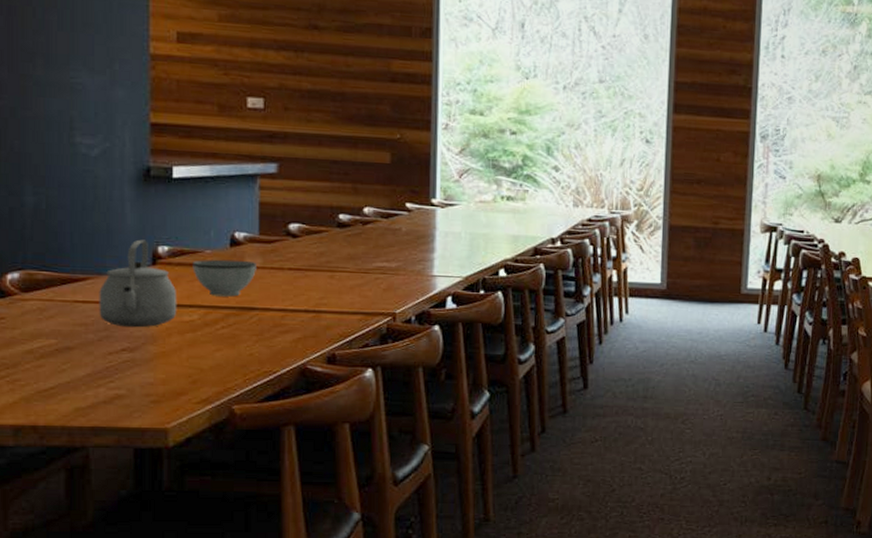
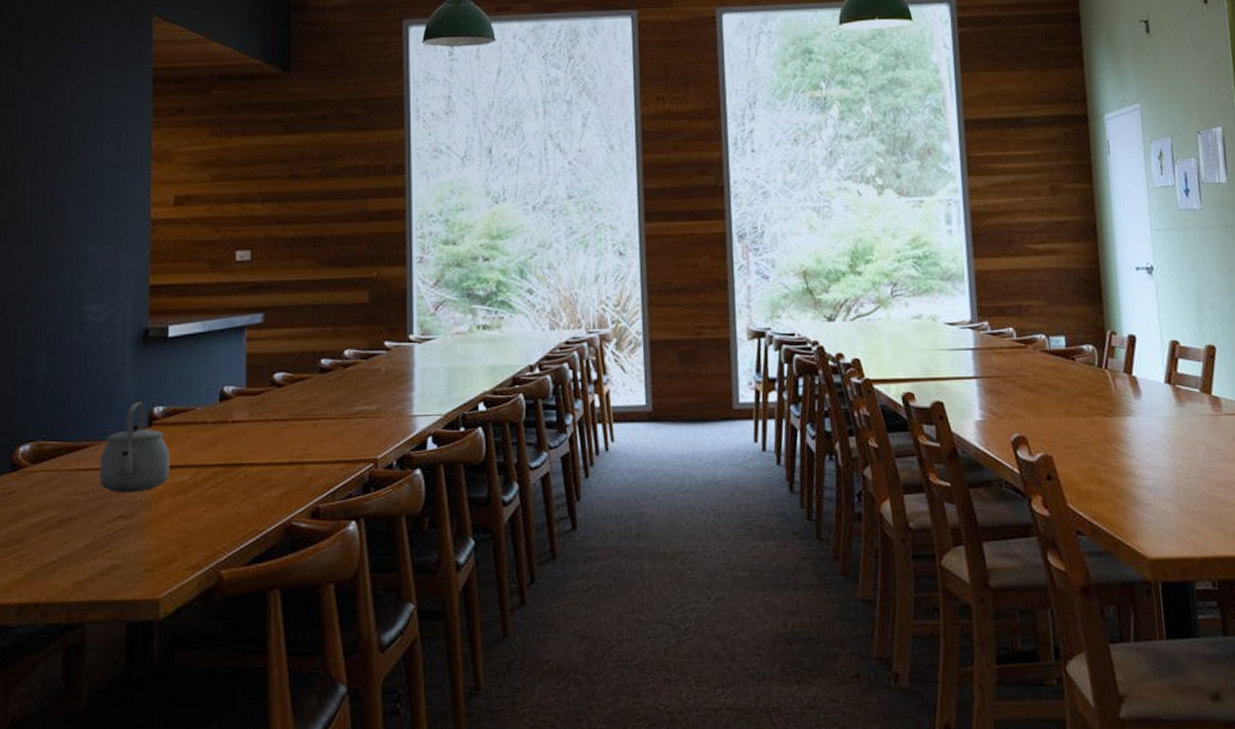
bowl: present [192,259,256,297] -> none [185,414,244,454]

